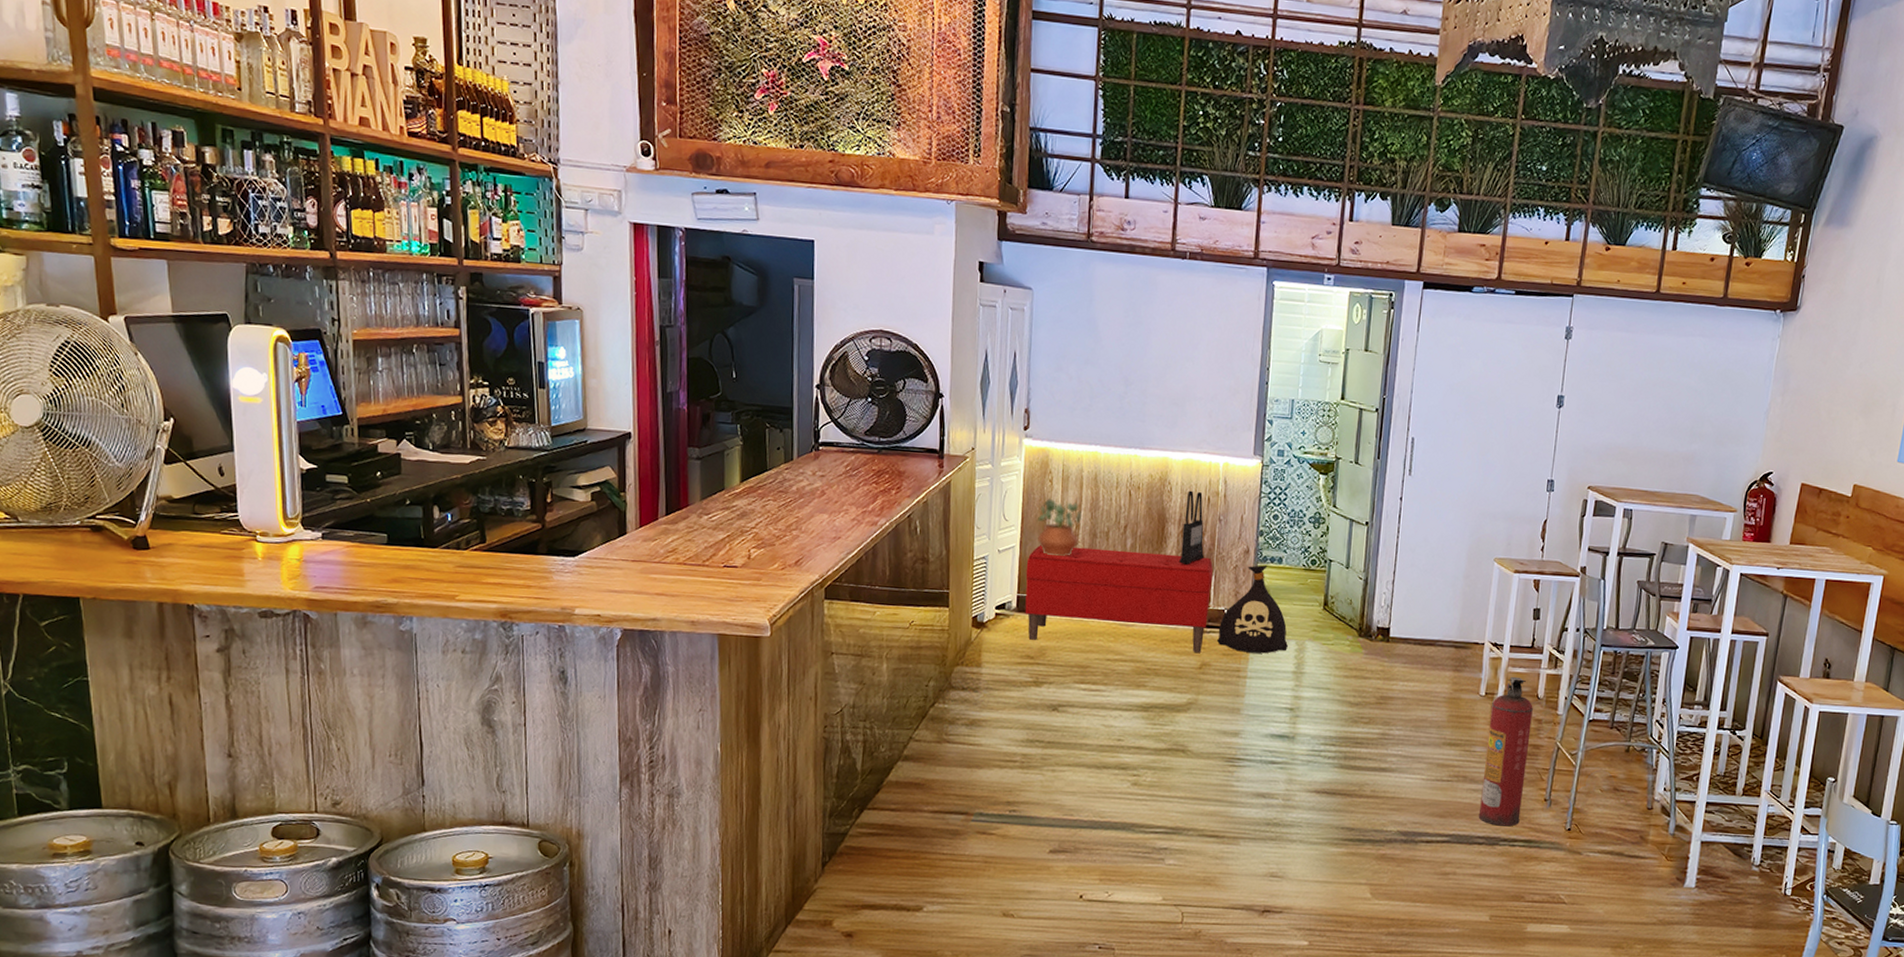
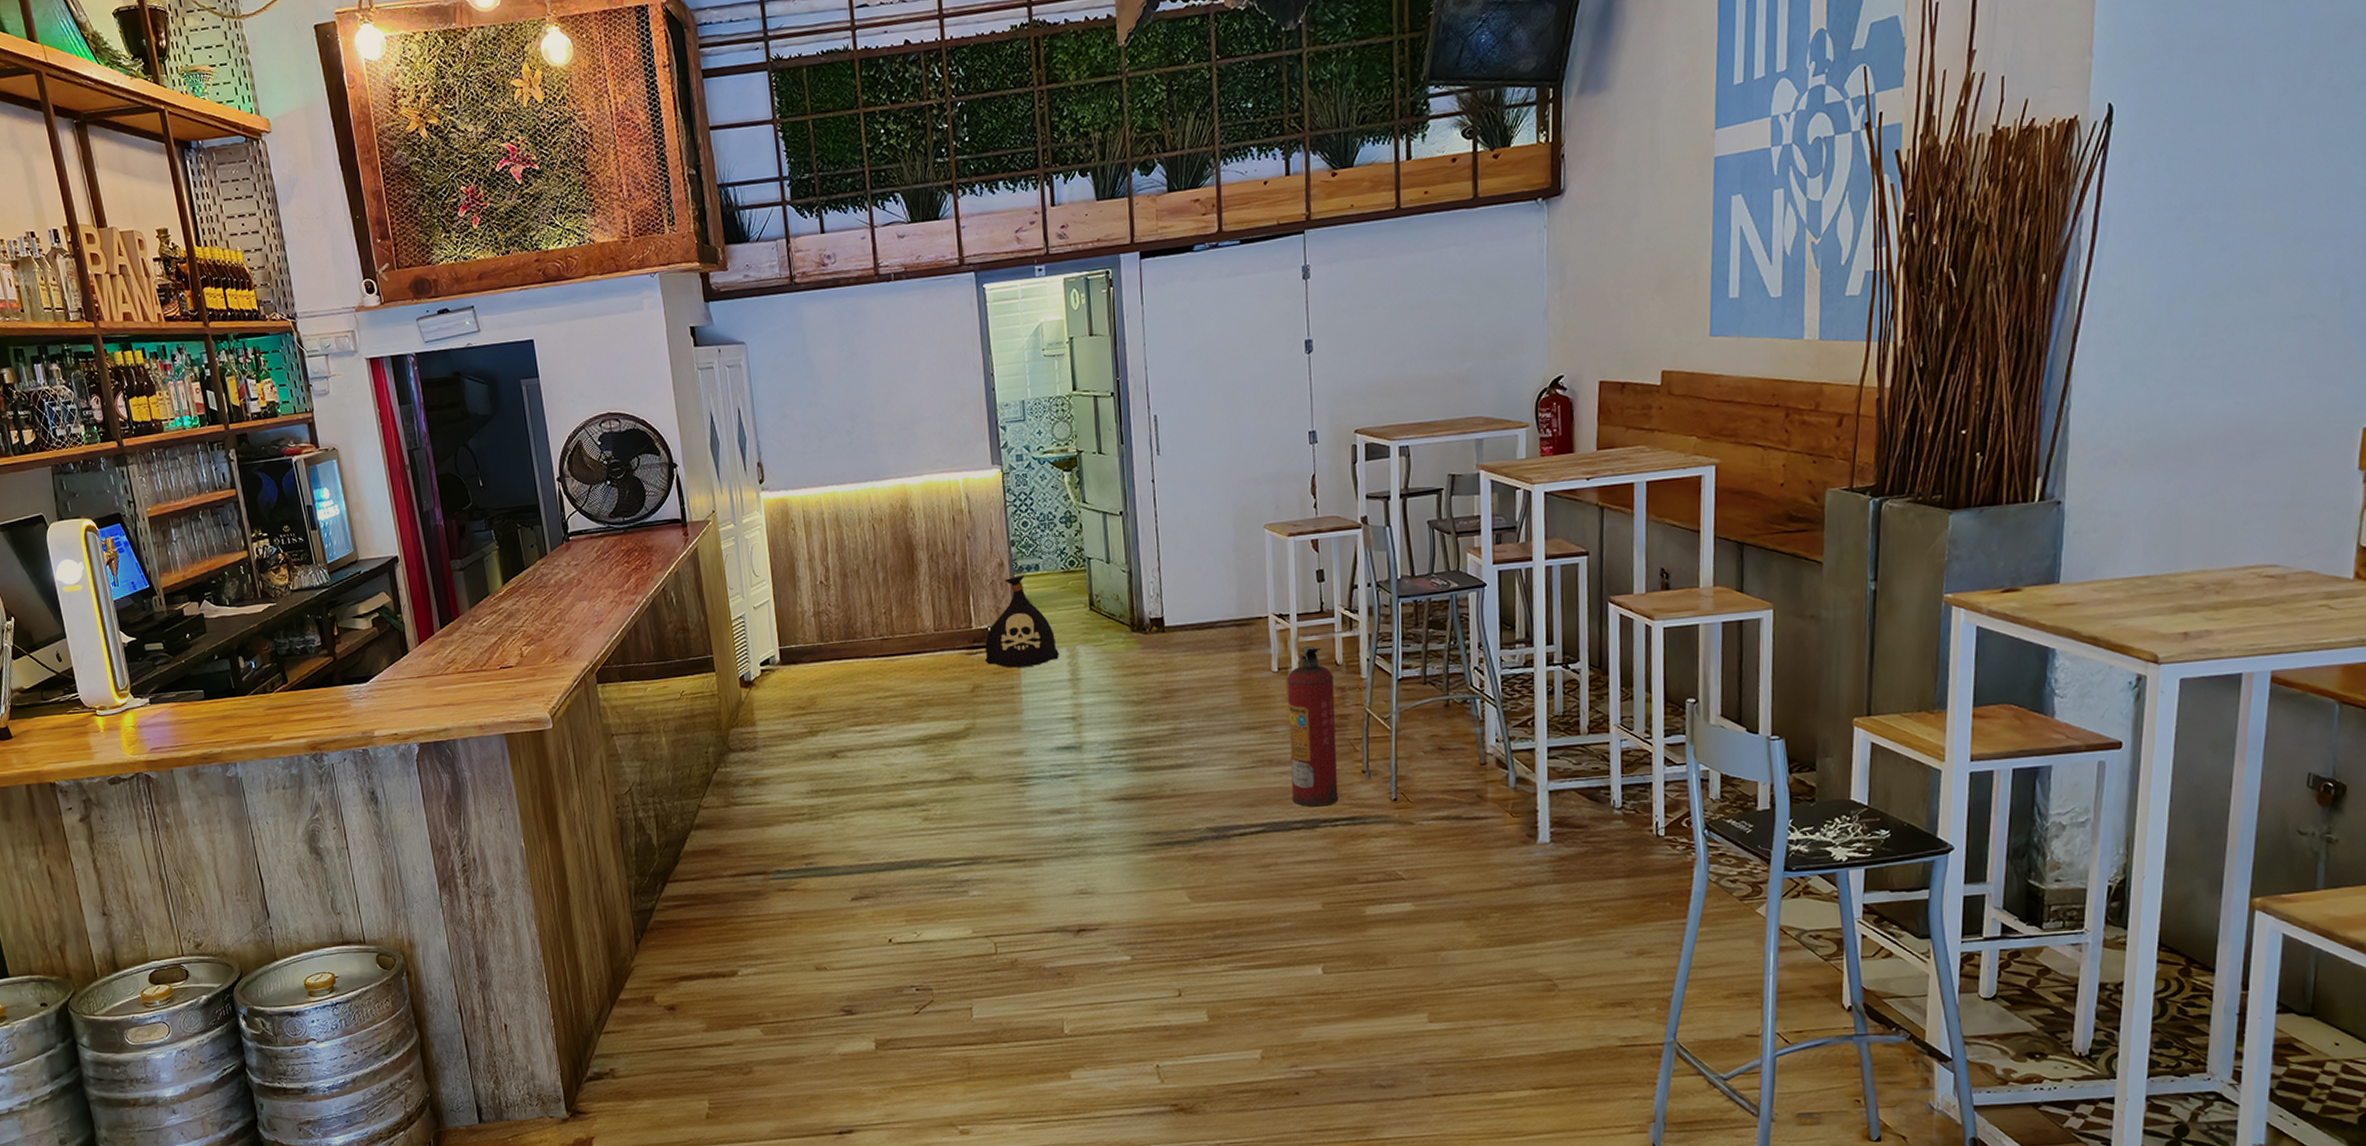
bench: present [1025,545,1213,653] -> none [783,577,973,691]
potted plant: present [1037,498,1082,556] -> none [787,546,831,603]
tote bag: present [1179,490,1205,565] -> none [931,512,959,589]

